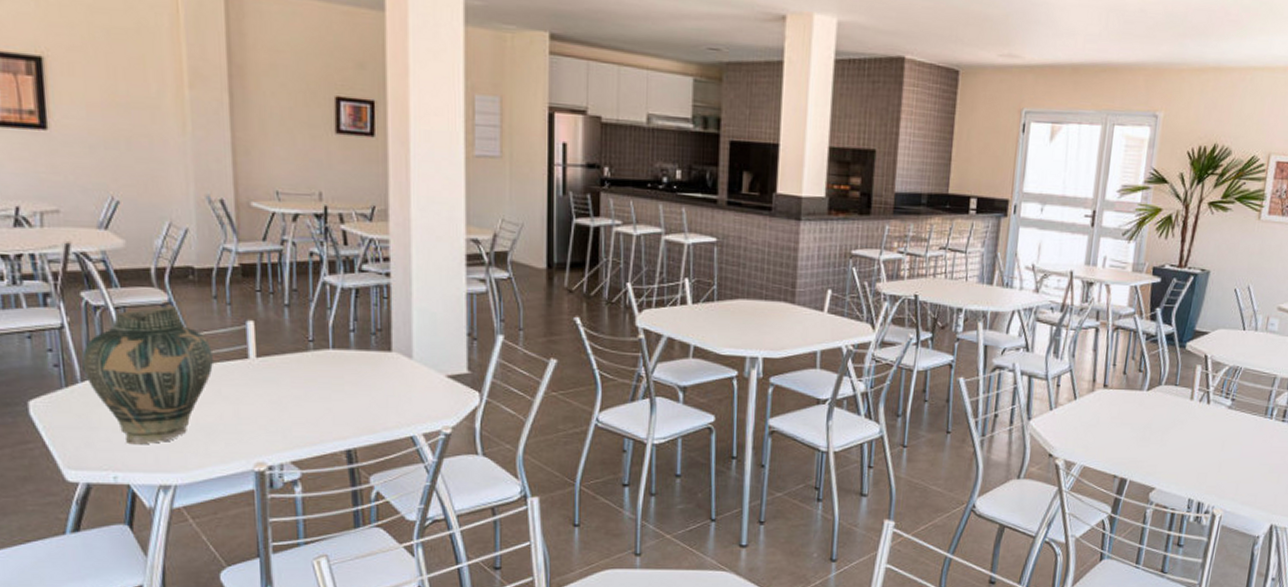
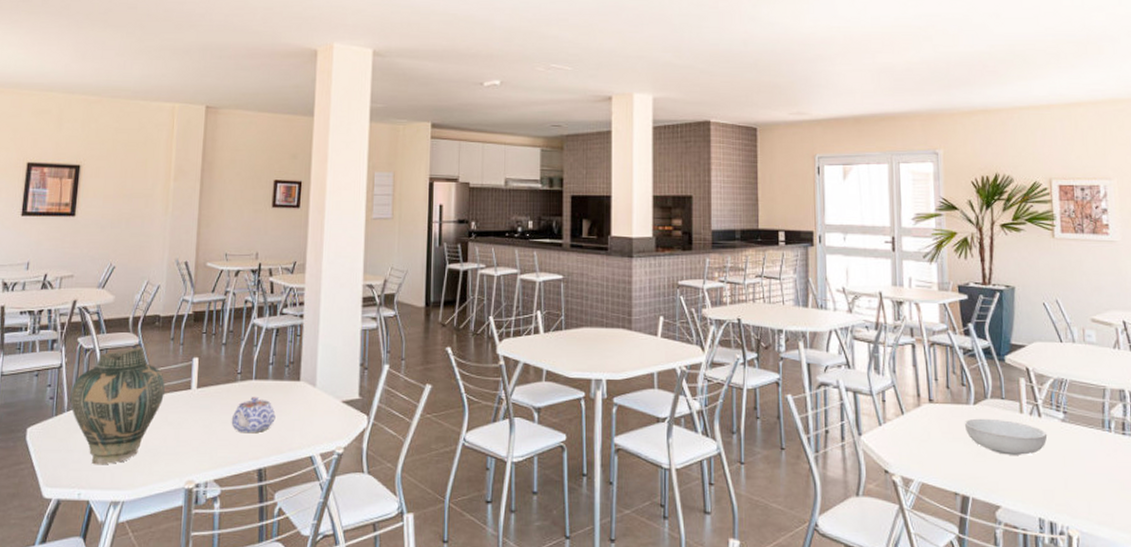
teapot: none [306,368,363,411] -> present [231,396,276,434]
serving bowl: none [1134,404,1212,440] -> present [964,418,1048,455]

